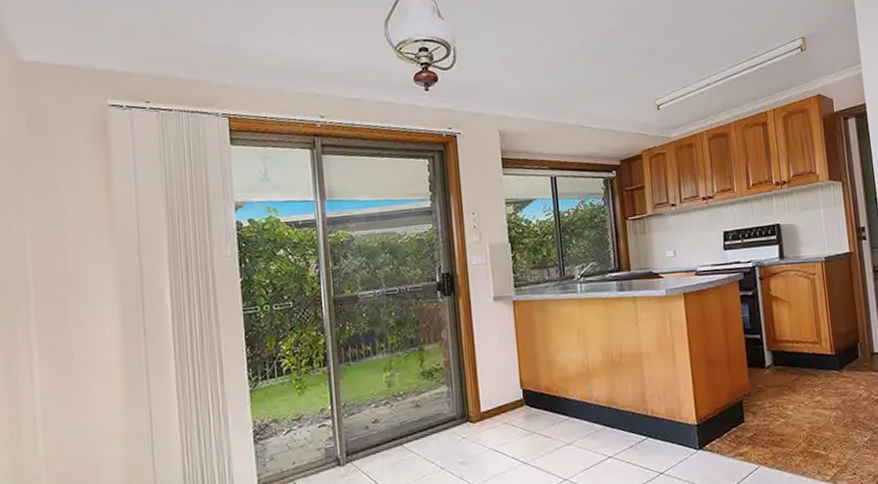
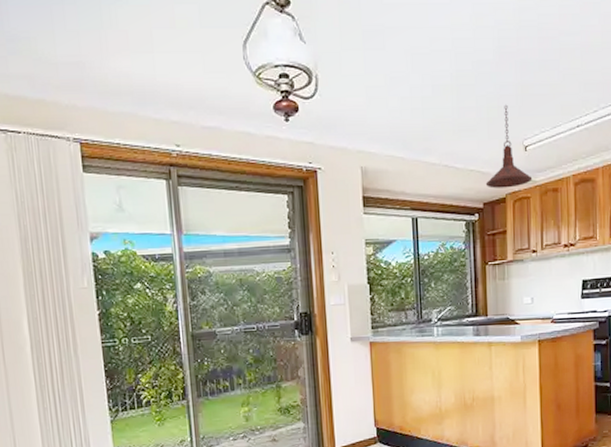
pendant light: none [621,67,667,146] -> present [485,104,533,189]

